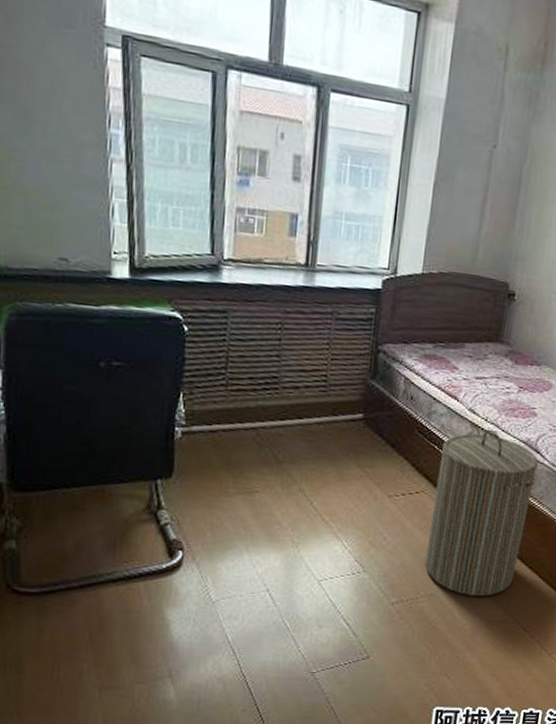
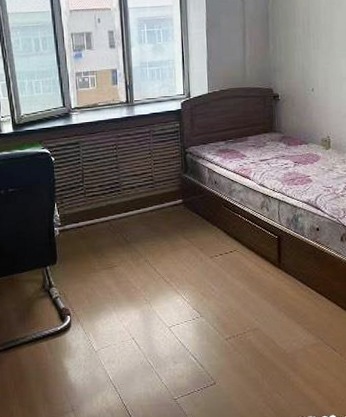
laundry hamper: present [424,429,539,596] -> none [244,196,321,327]

